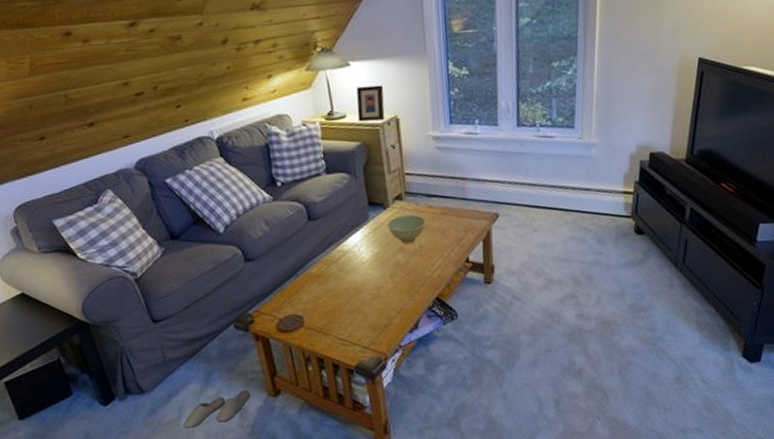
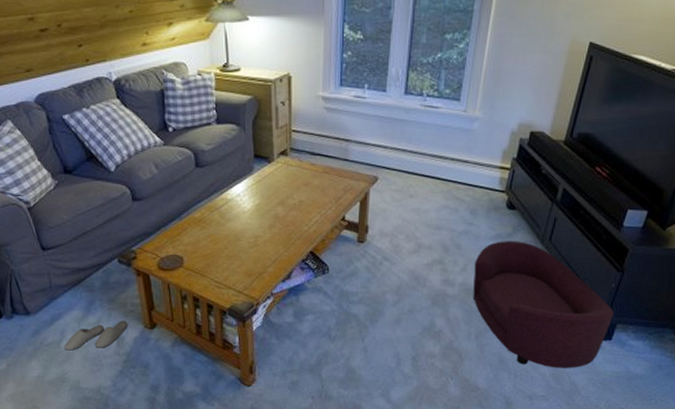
picture frame: present [356,85,385,122] -> none [251,42,279,77]
bowl: present [387,214,426,244] -> none [271,170,308,198]
dog bed: none [608,266,760,398] -> present [473,241,614,368]

